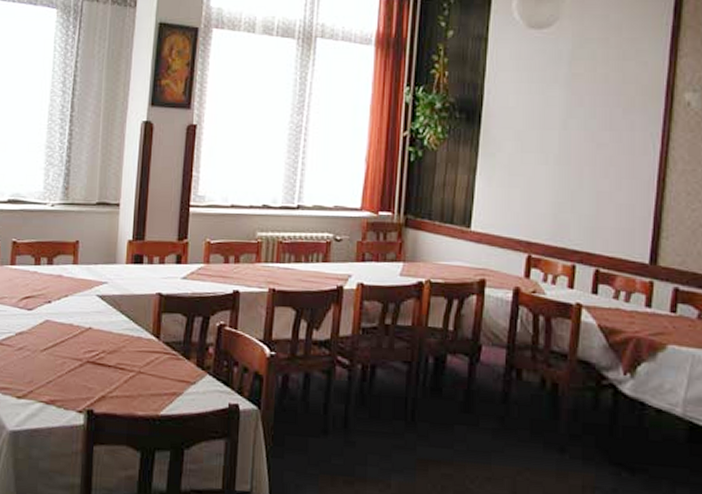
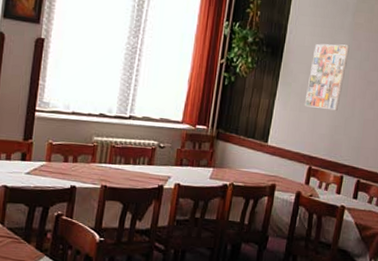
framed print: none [514,101,568,184] -> present [304,43,350,111]

